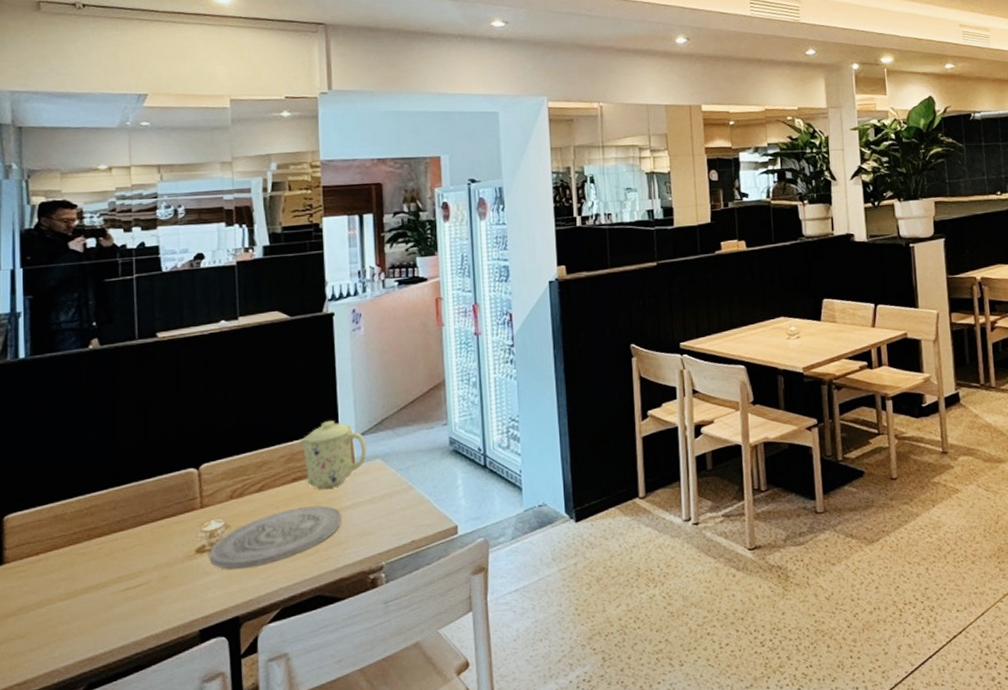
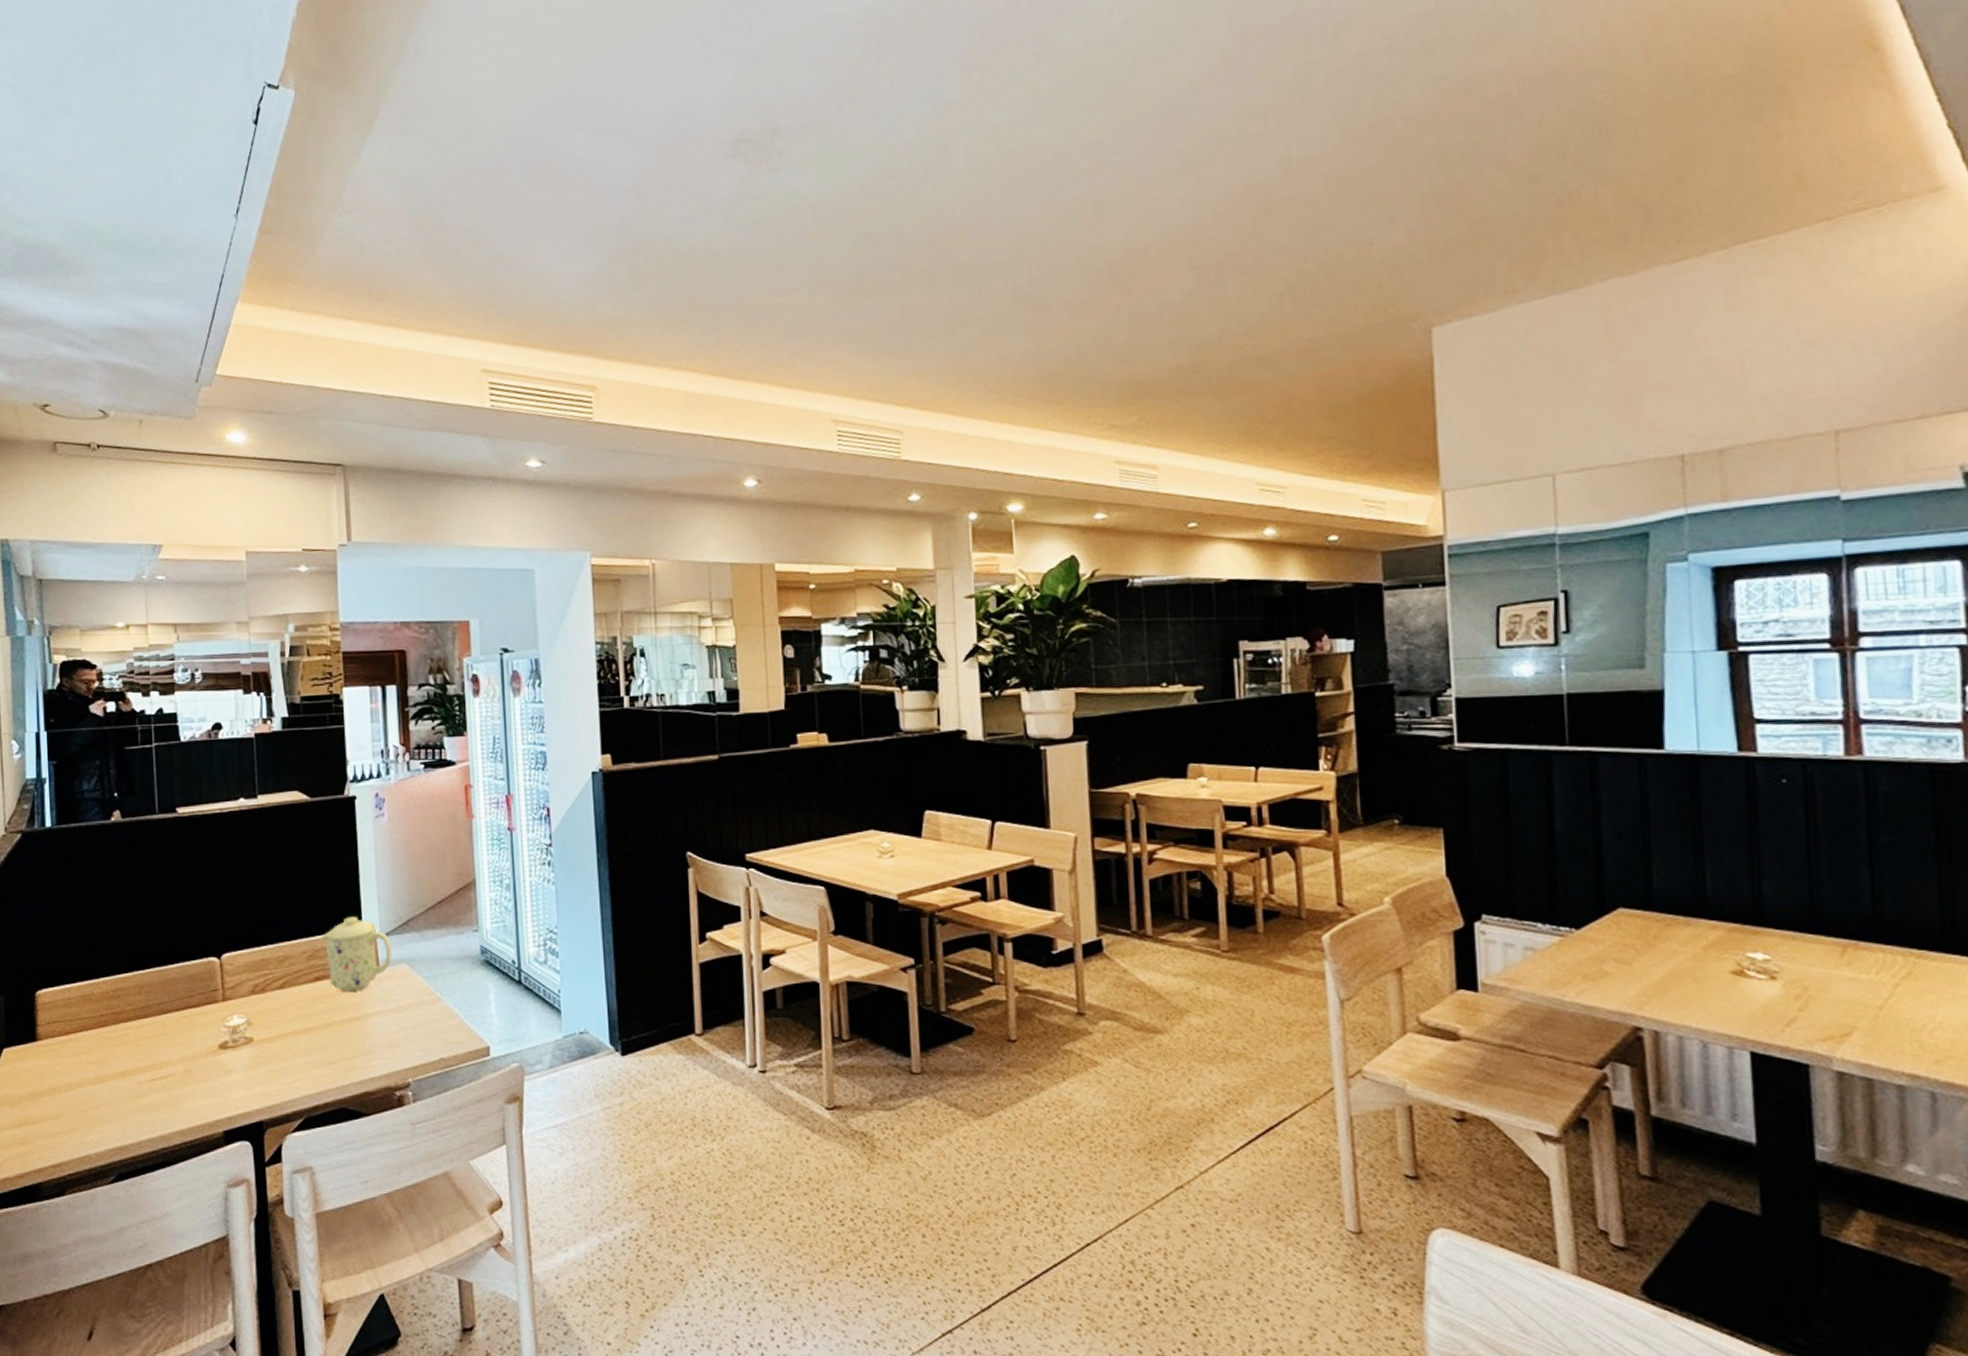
plate: present [210,505,341,569] -> none [233,1010,366,1070]

